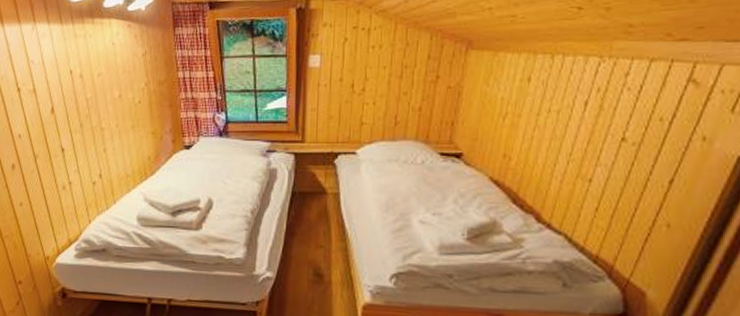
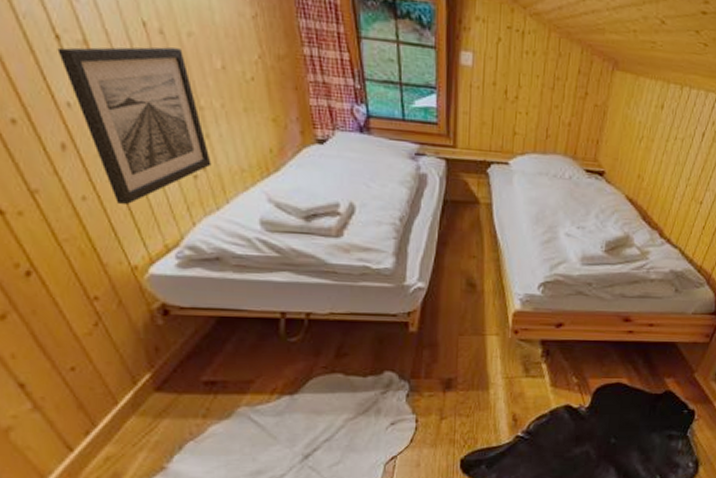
wall art: none [17,86,106,209] -> present [57,46,212,206]

